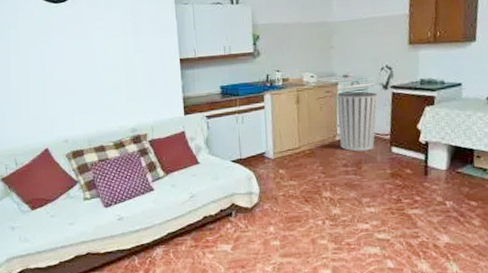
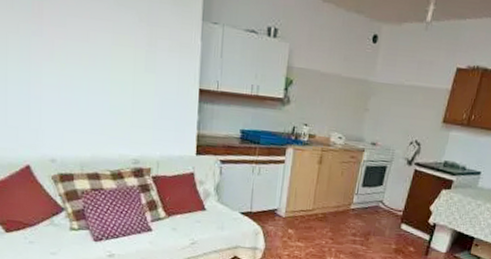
trash can: present [336,81,378,152] -> none [353,151,401,224]

